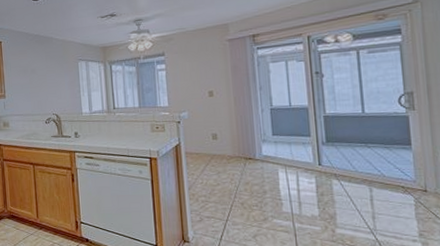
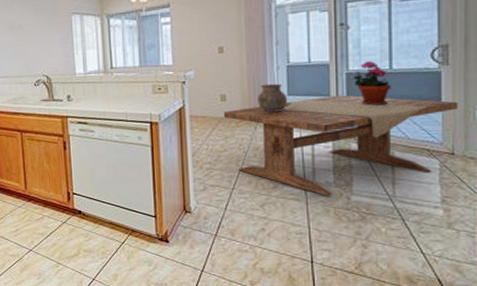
dining table: none [215,135,428,229] -> present [223,95,459,196]
ceramic pot: none [245,124,273,151] -> present [258,83,288,113]
potted plant: none [330,106,365,146] -> present [353,61,391,106]

